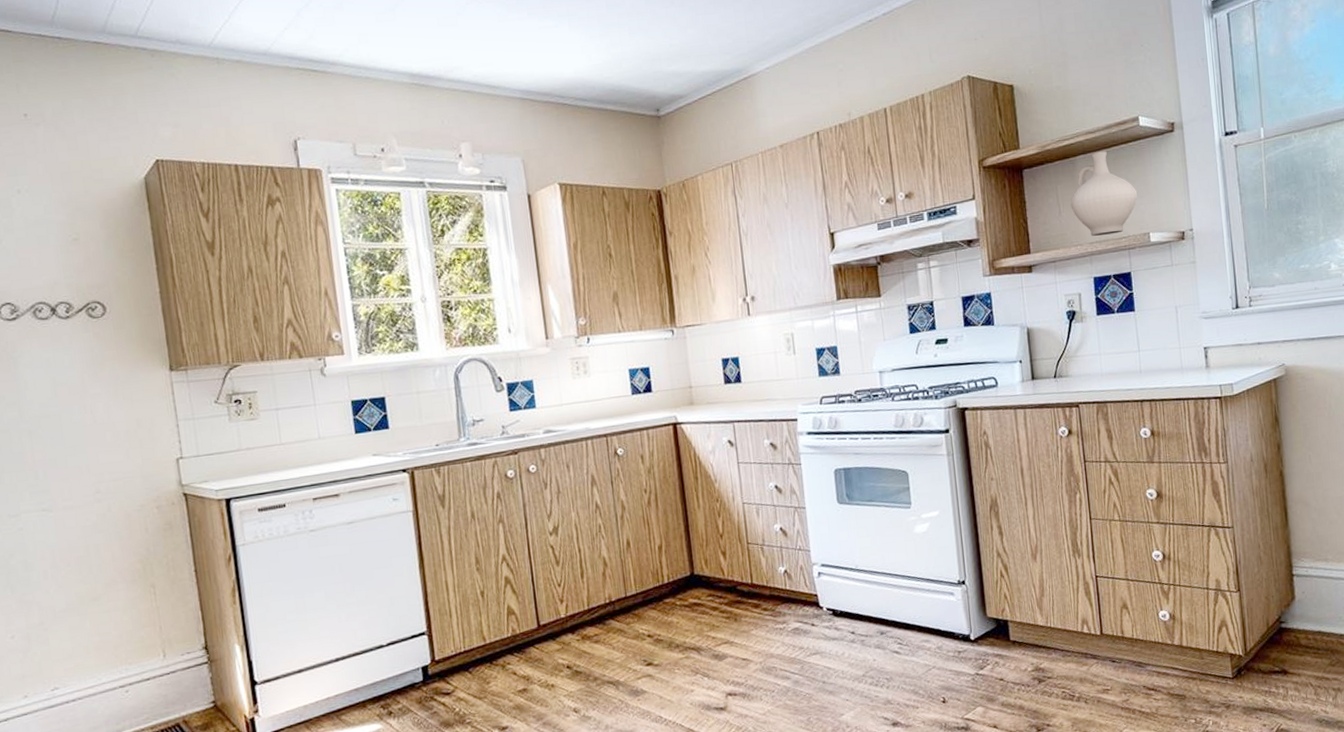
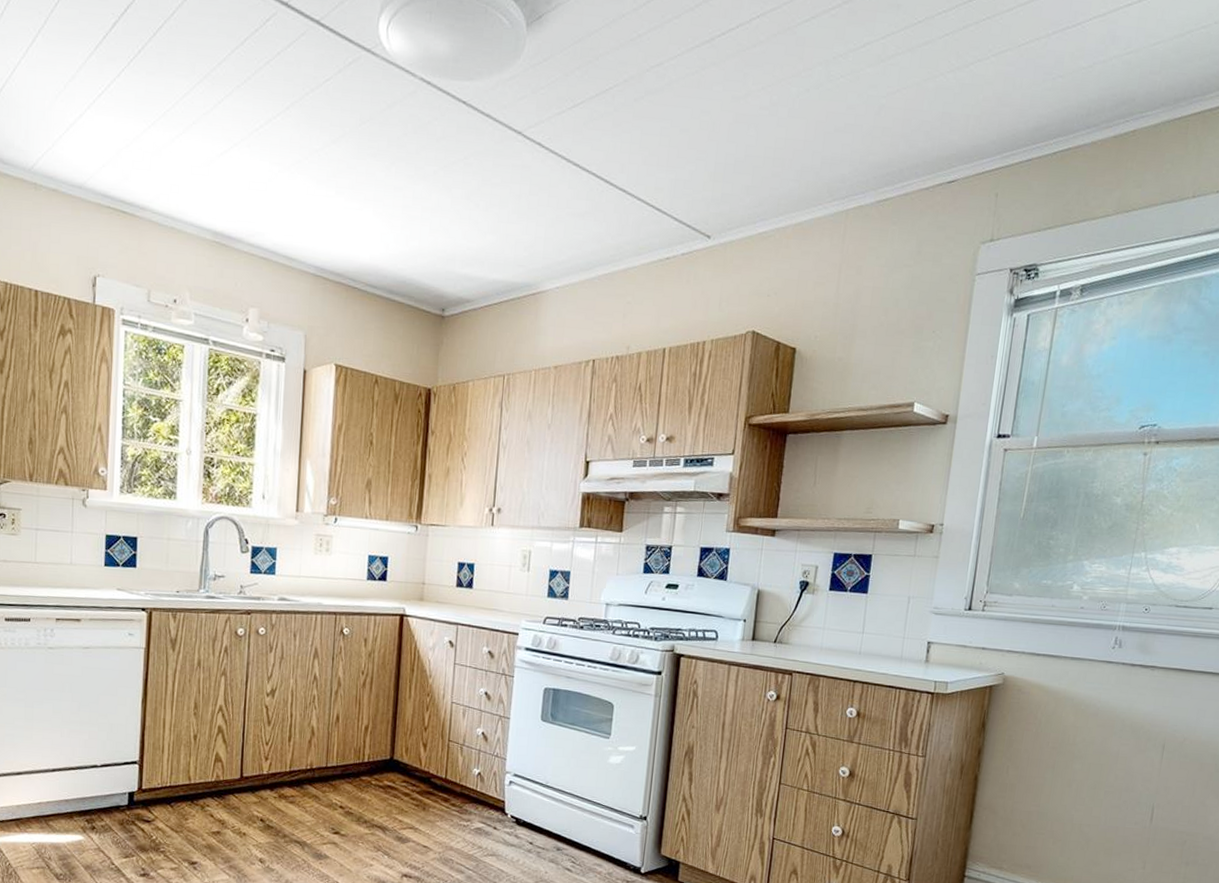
ceramic jug: present [1070,151,1138,236] -> none [827,430,896,515]

